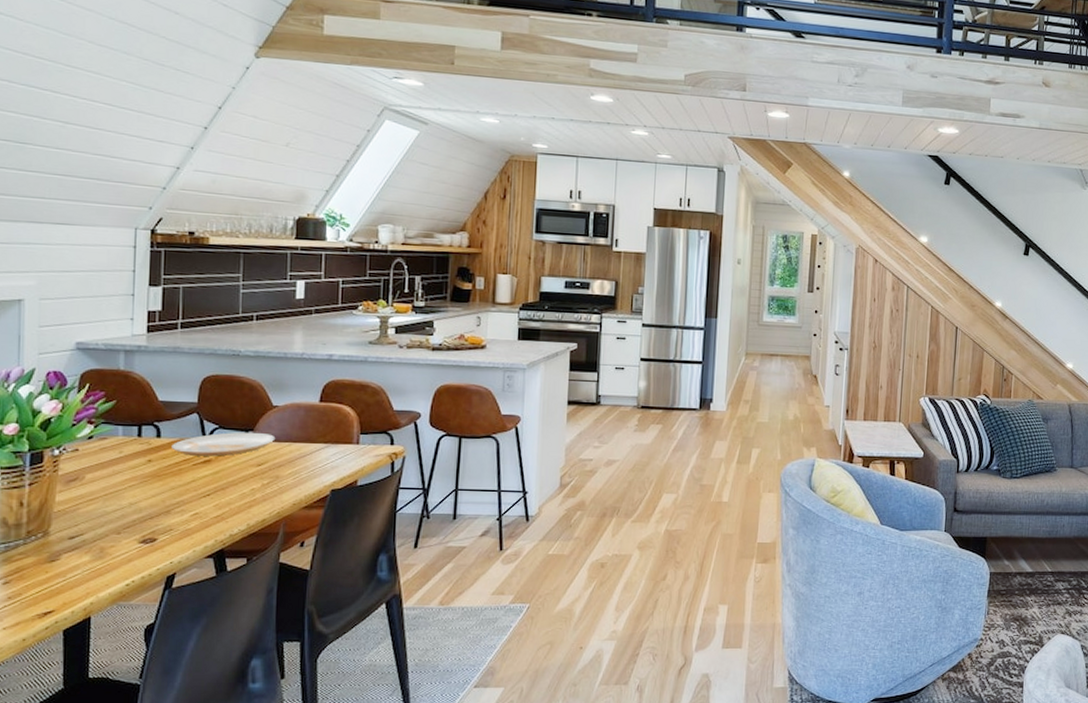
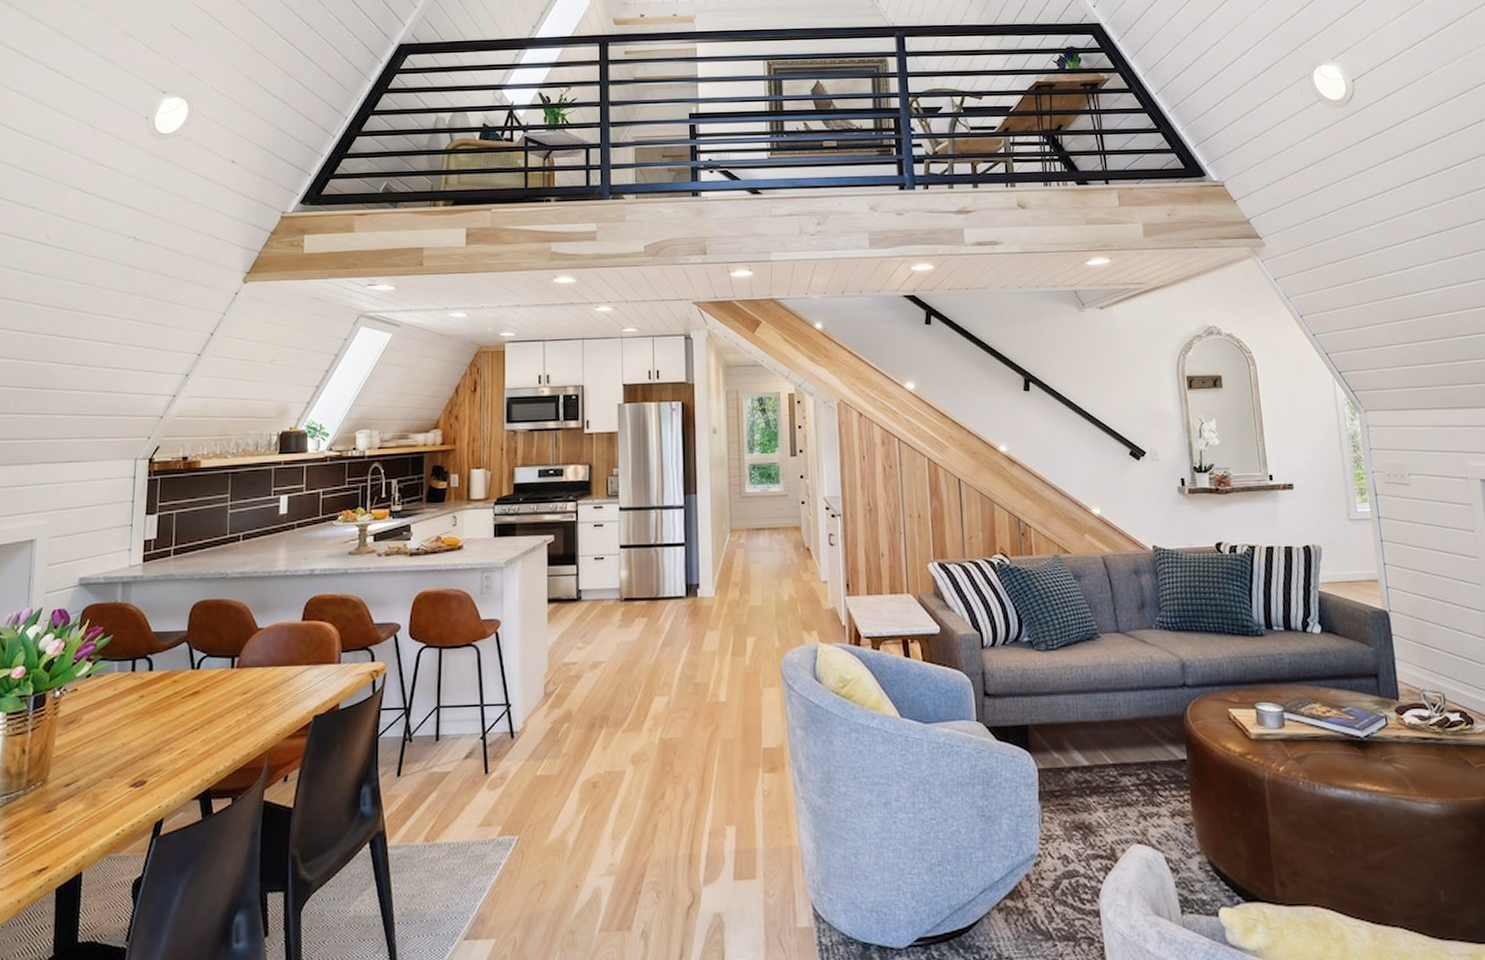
plate: present [171,431,276,457] -> none [162,658,260,688]

